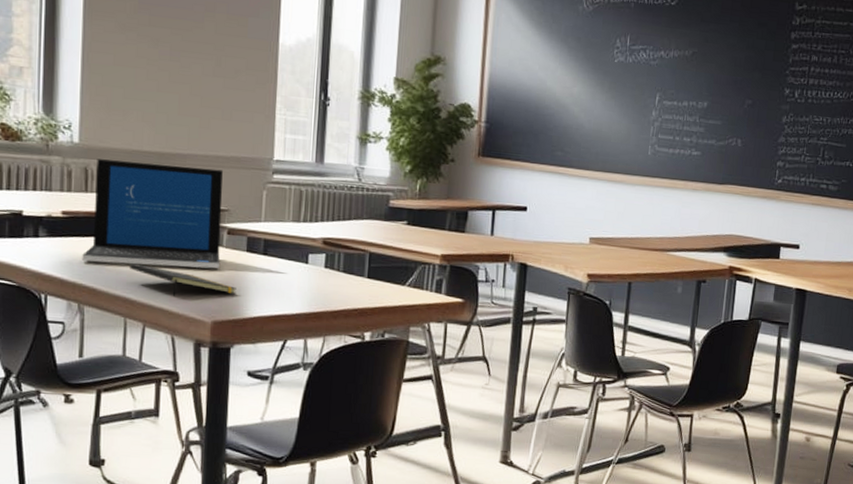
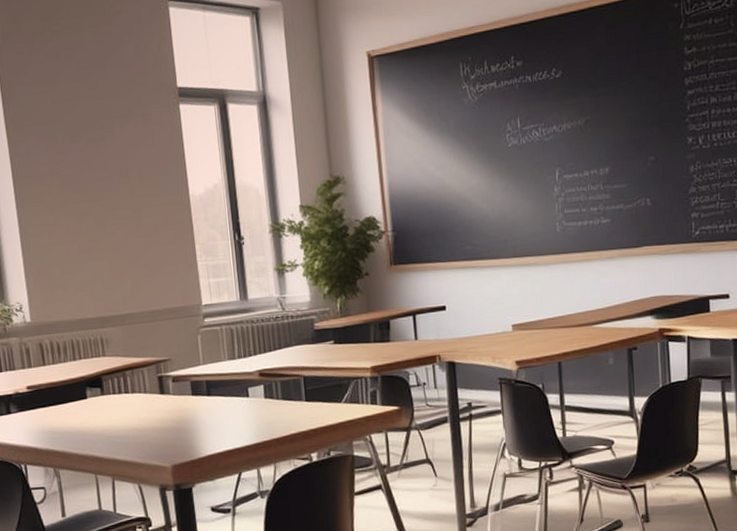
laptop: present [82,159,223,269] -> none [48,323,170,428]
notepad: present [129,263,237,296] -> none [91,423,189,448]

